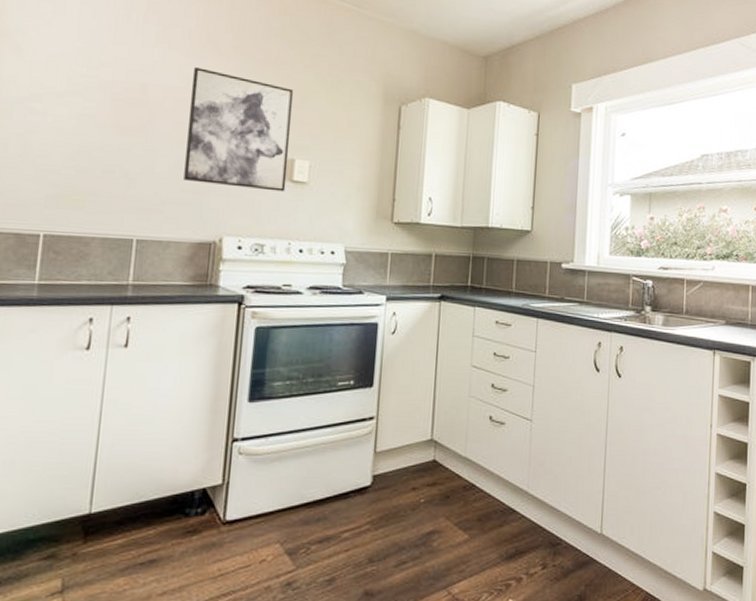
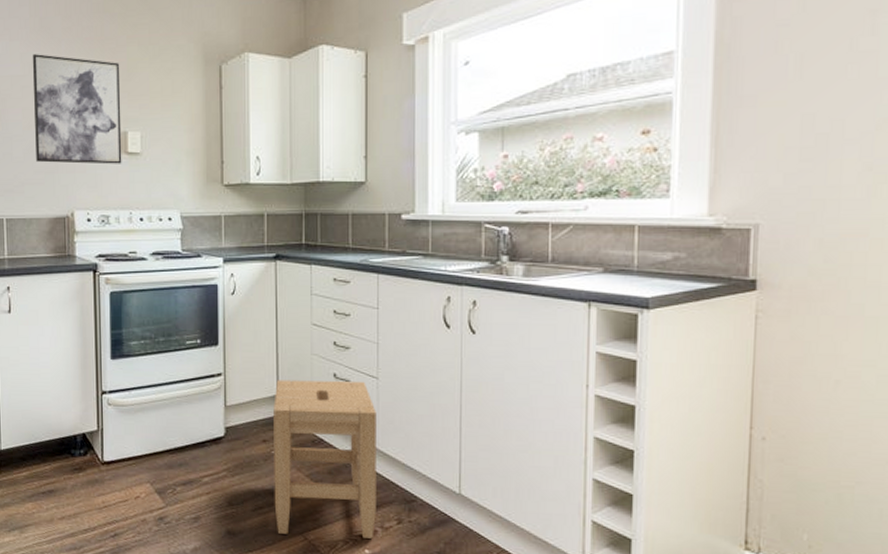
stool: none [419,423,529,590] -> present [273,380,377,539]

